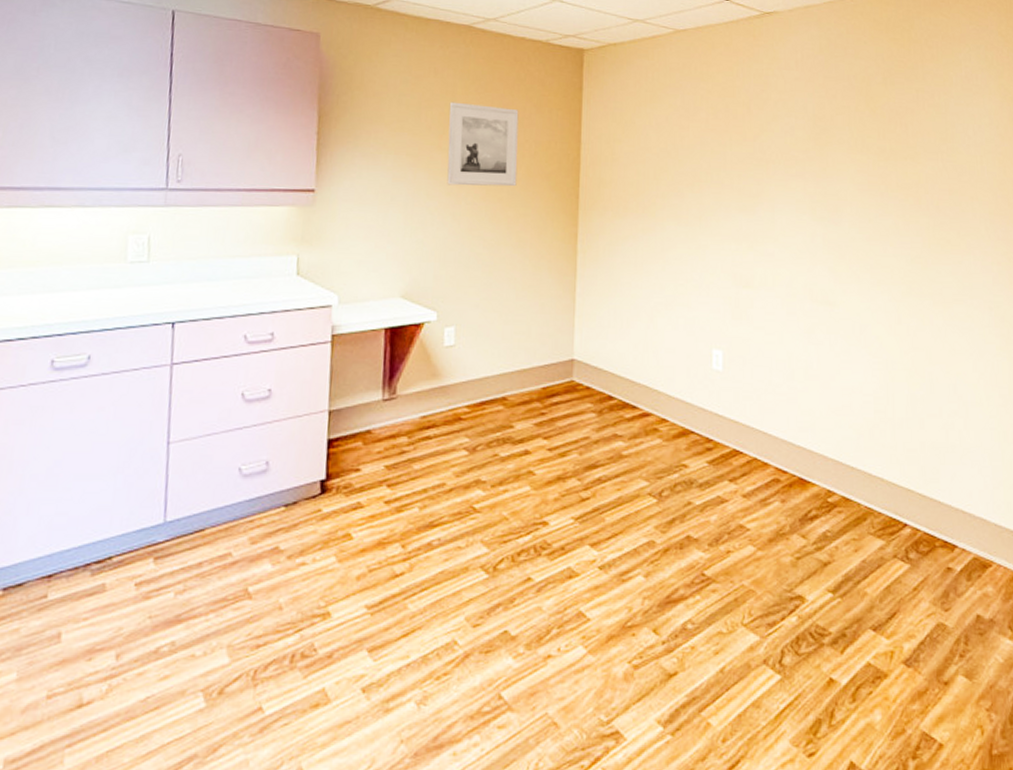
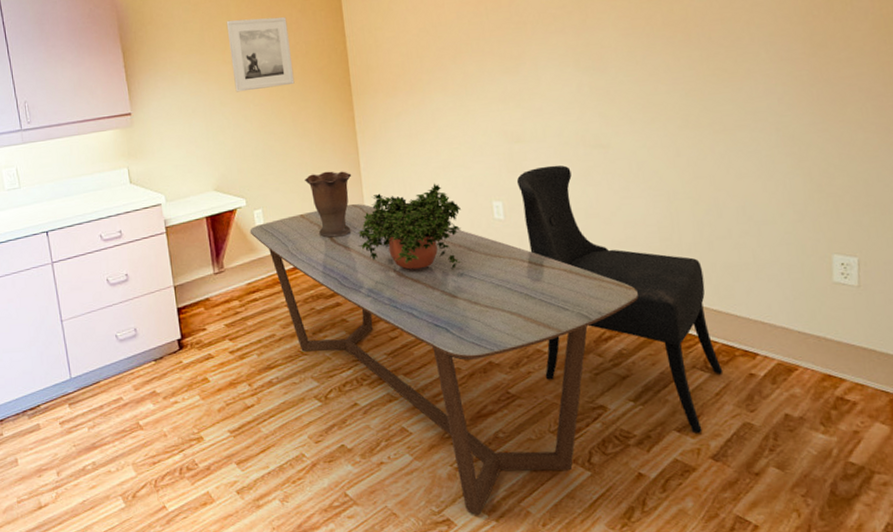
dining table: none [435,333,848,728] -> present [249,203,638,516]
vase: none [511,292,565,371] -> present [305,171,352,238]
potted plant: none [560,321,679,423] -> present [358,183,463,270]
dining chair: none [740,317,923,634] -> present [516,165,724,434]

